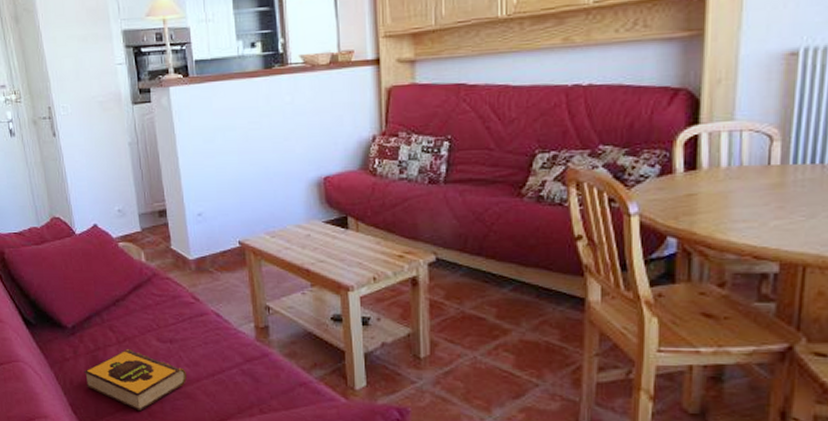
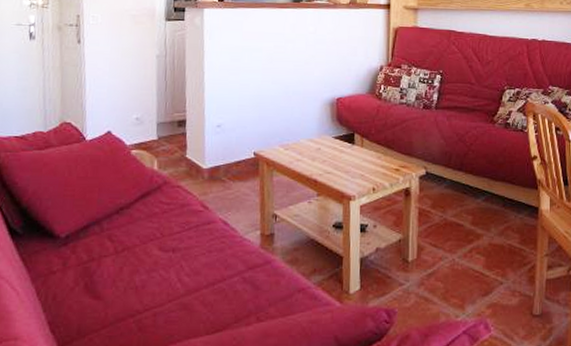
hardback book: present [84,349,187,412] -> none [71,260,186,327]

